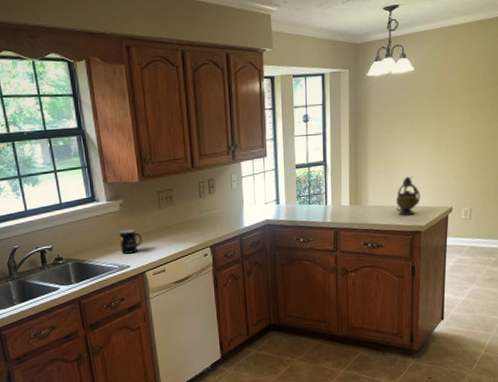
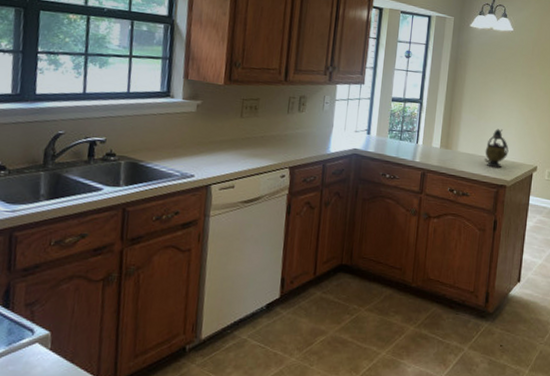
mug: present [118,230,142,254] -> none [187,134,215,162]

